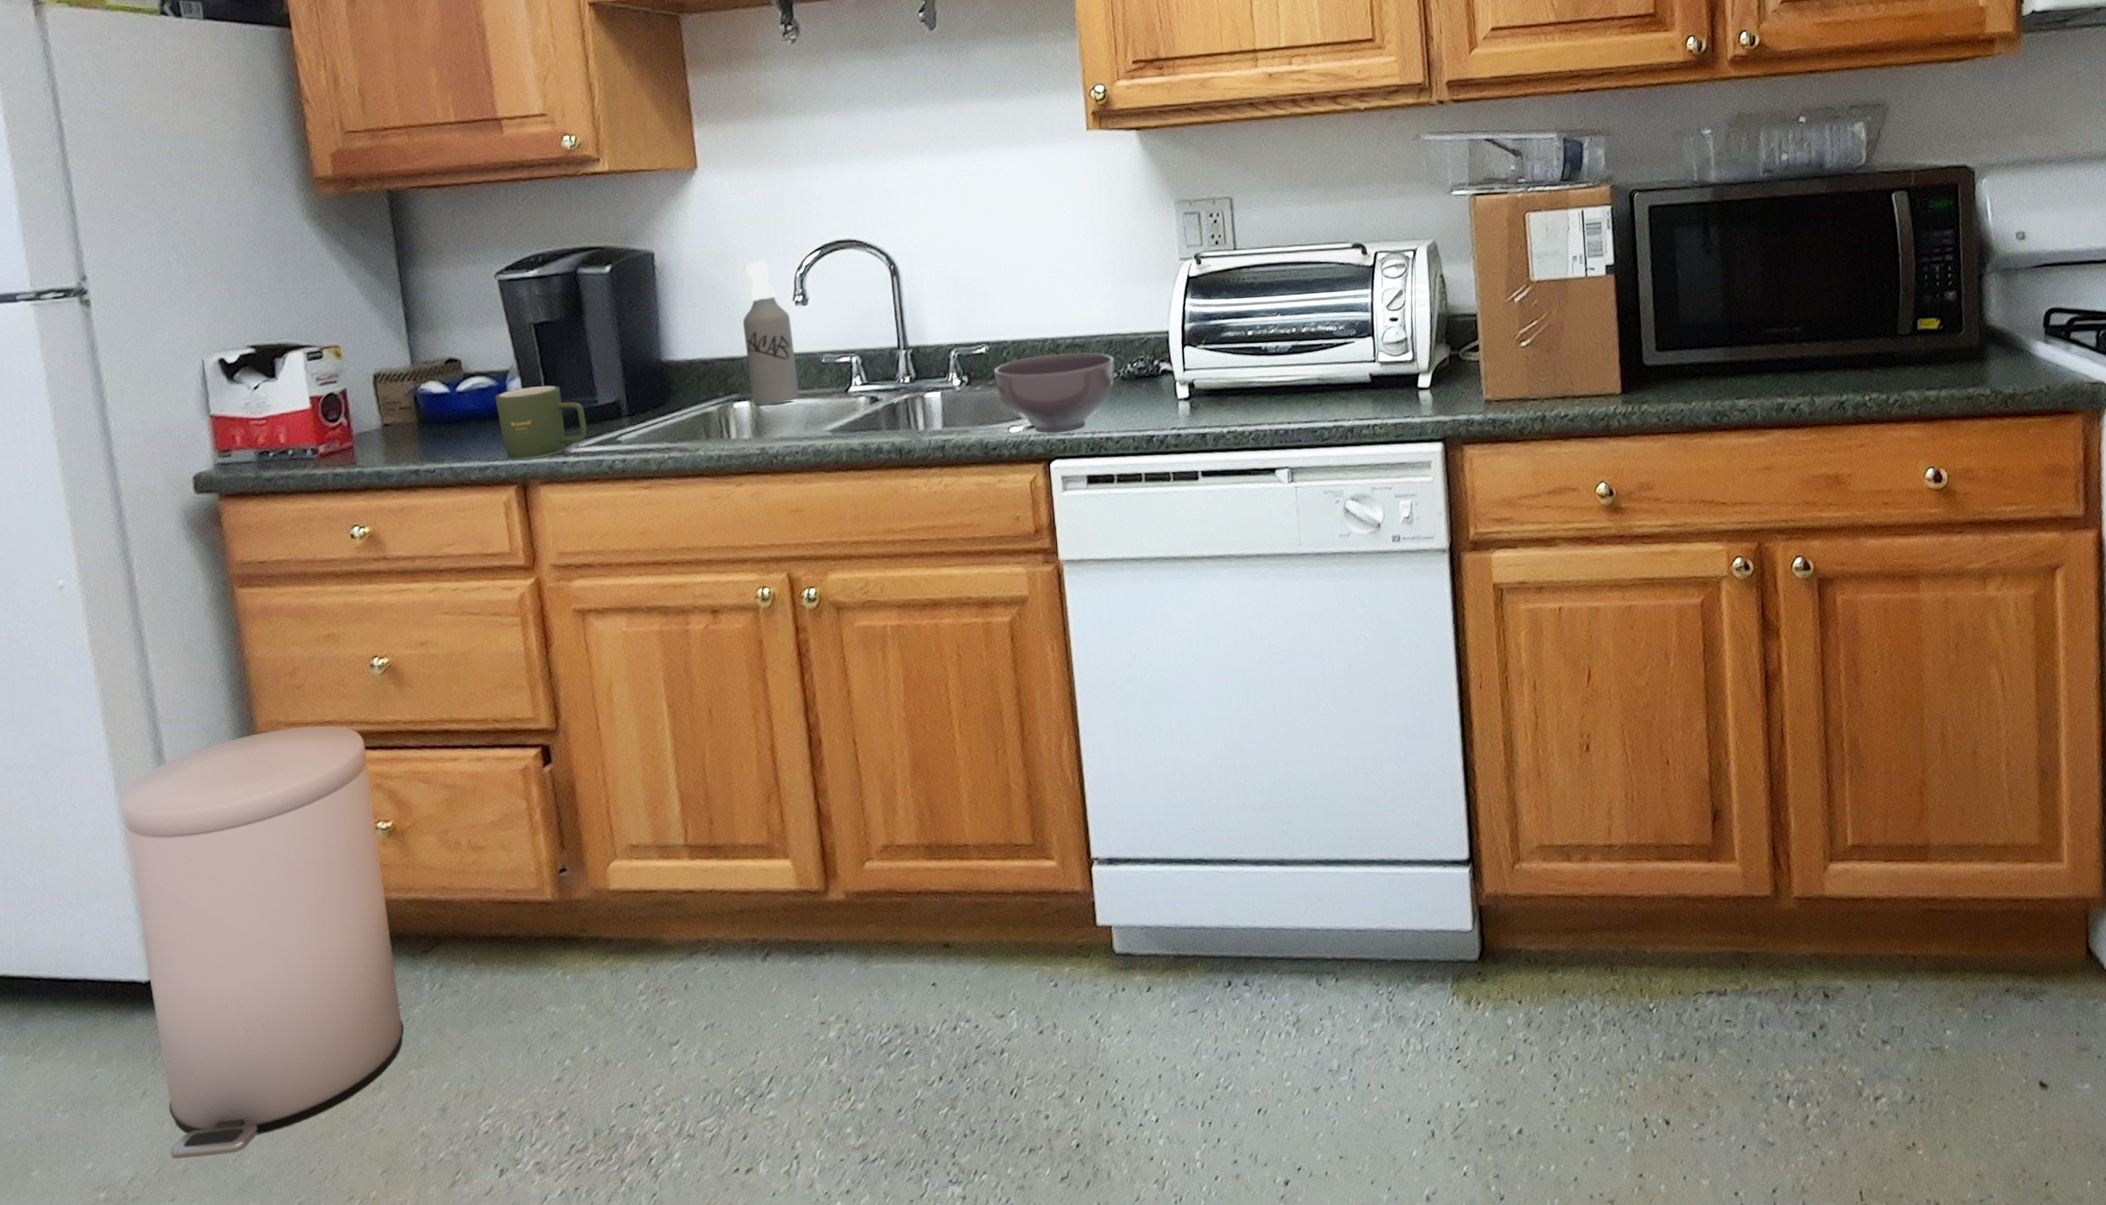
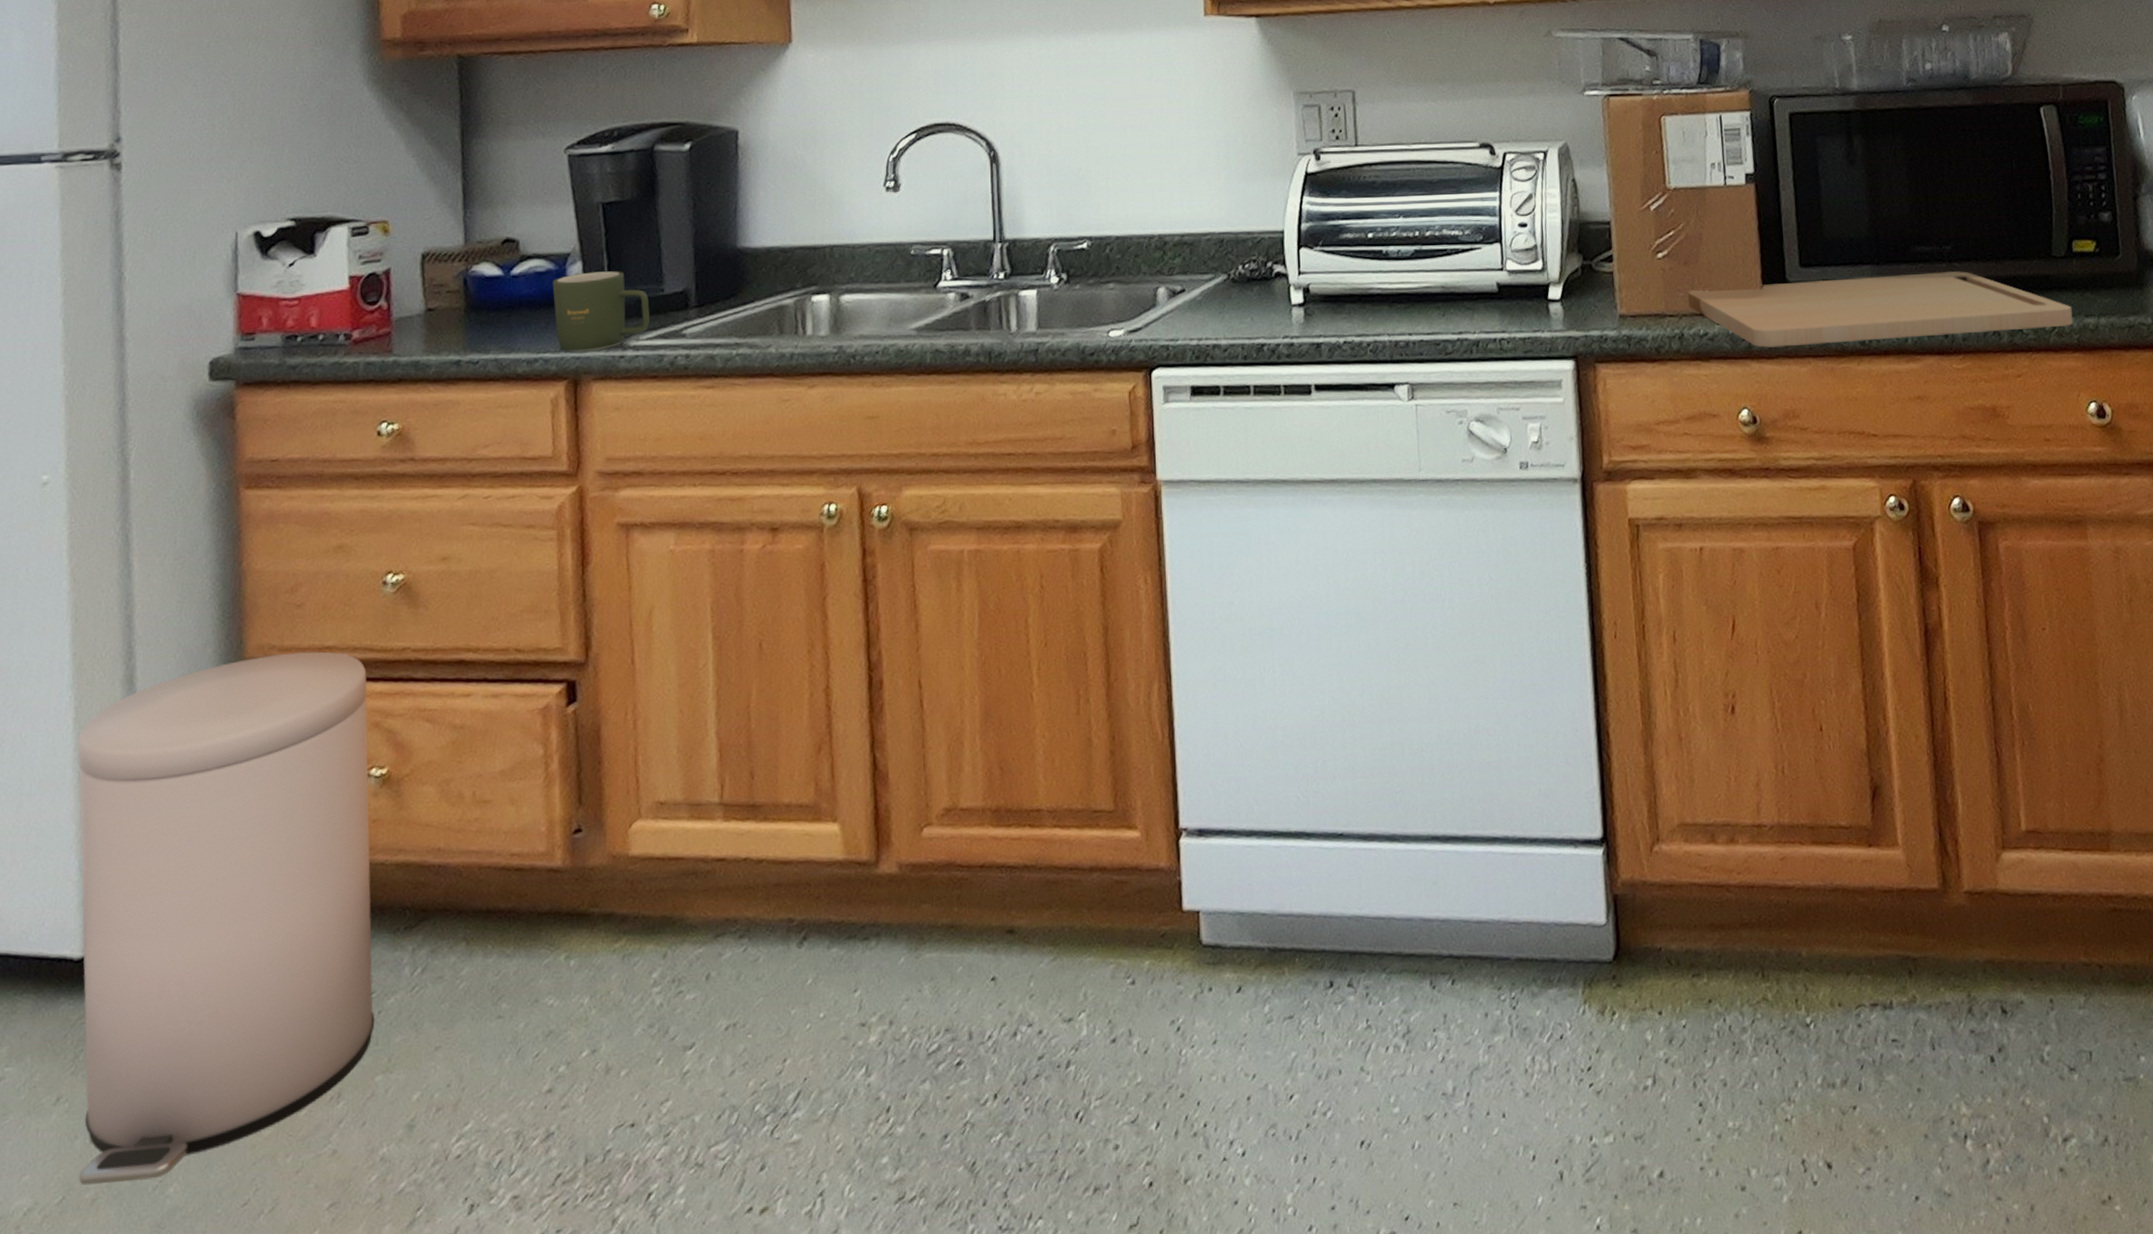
spray bottle: present [742,261,799,405] -> none [828,143,884,299]
bowl: present [994,352,1115,434] -> none [1095,251,1226,339]
cutting board: none [1549,351,1915,427] -> present [1687,271,2073,348]

